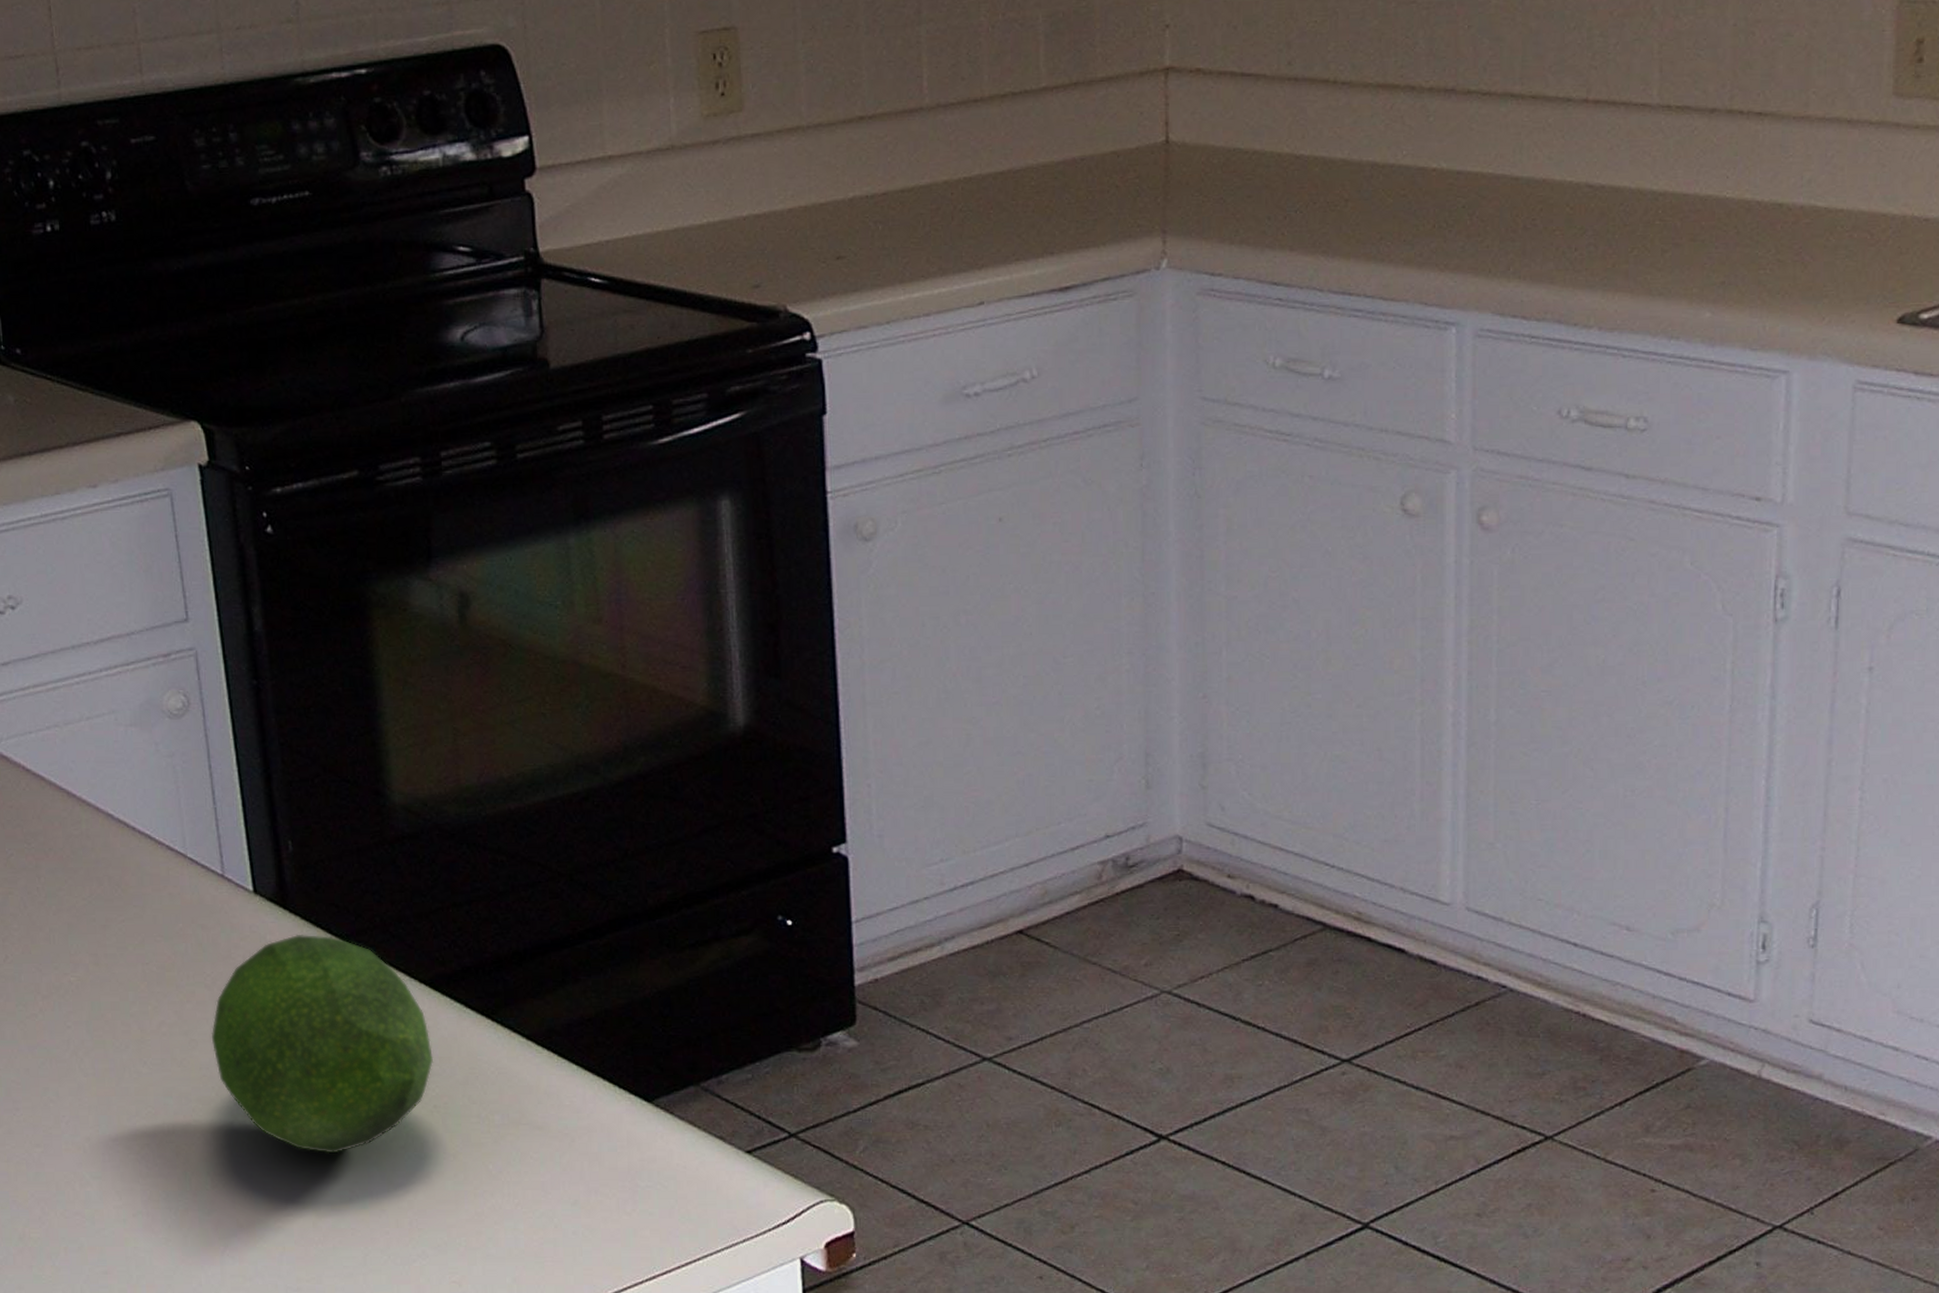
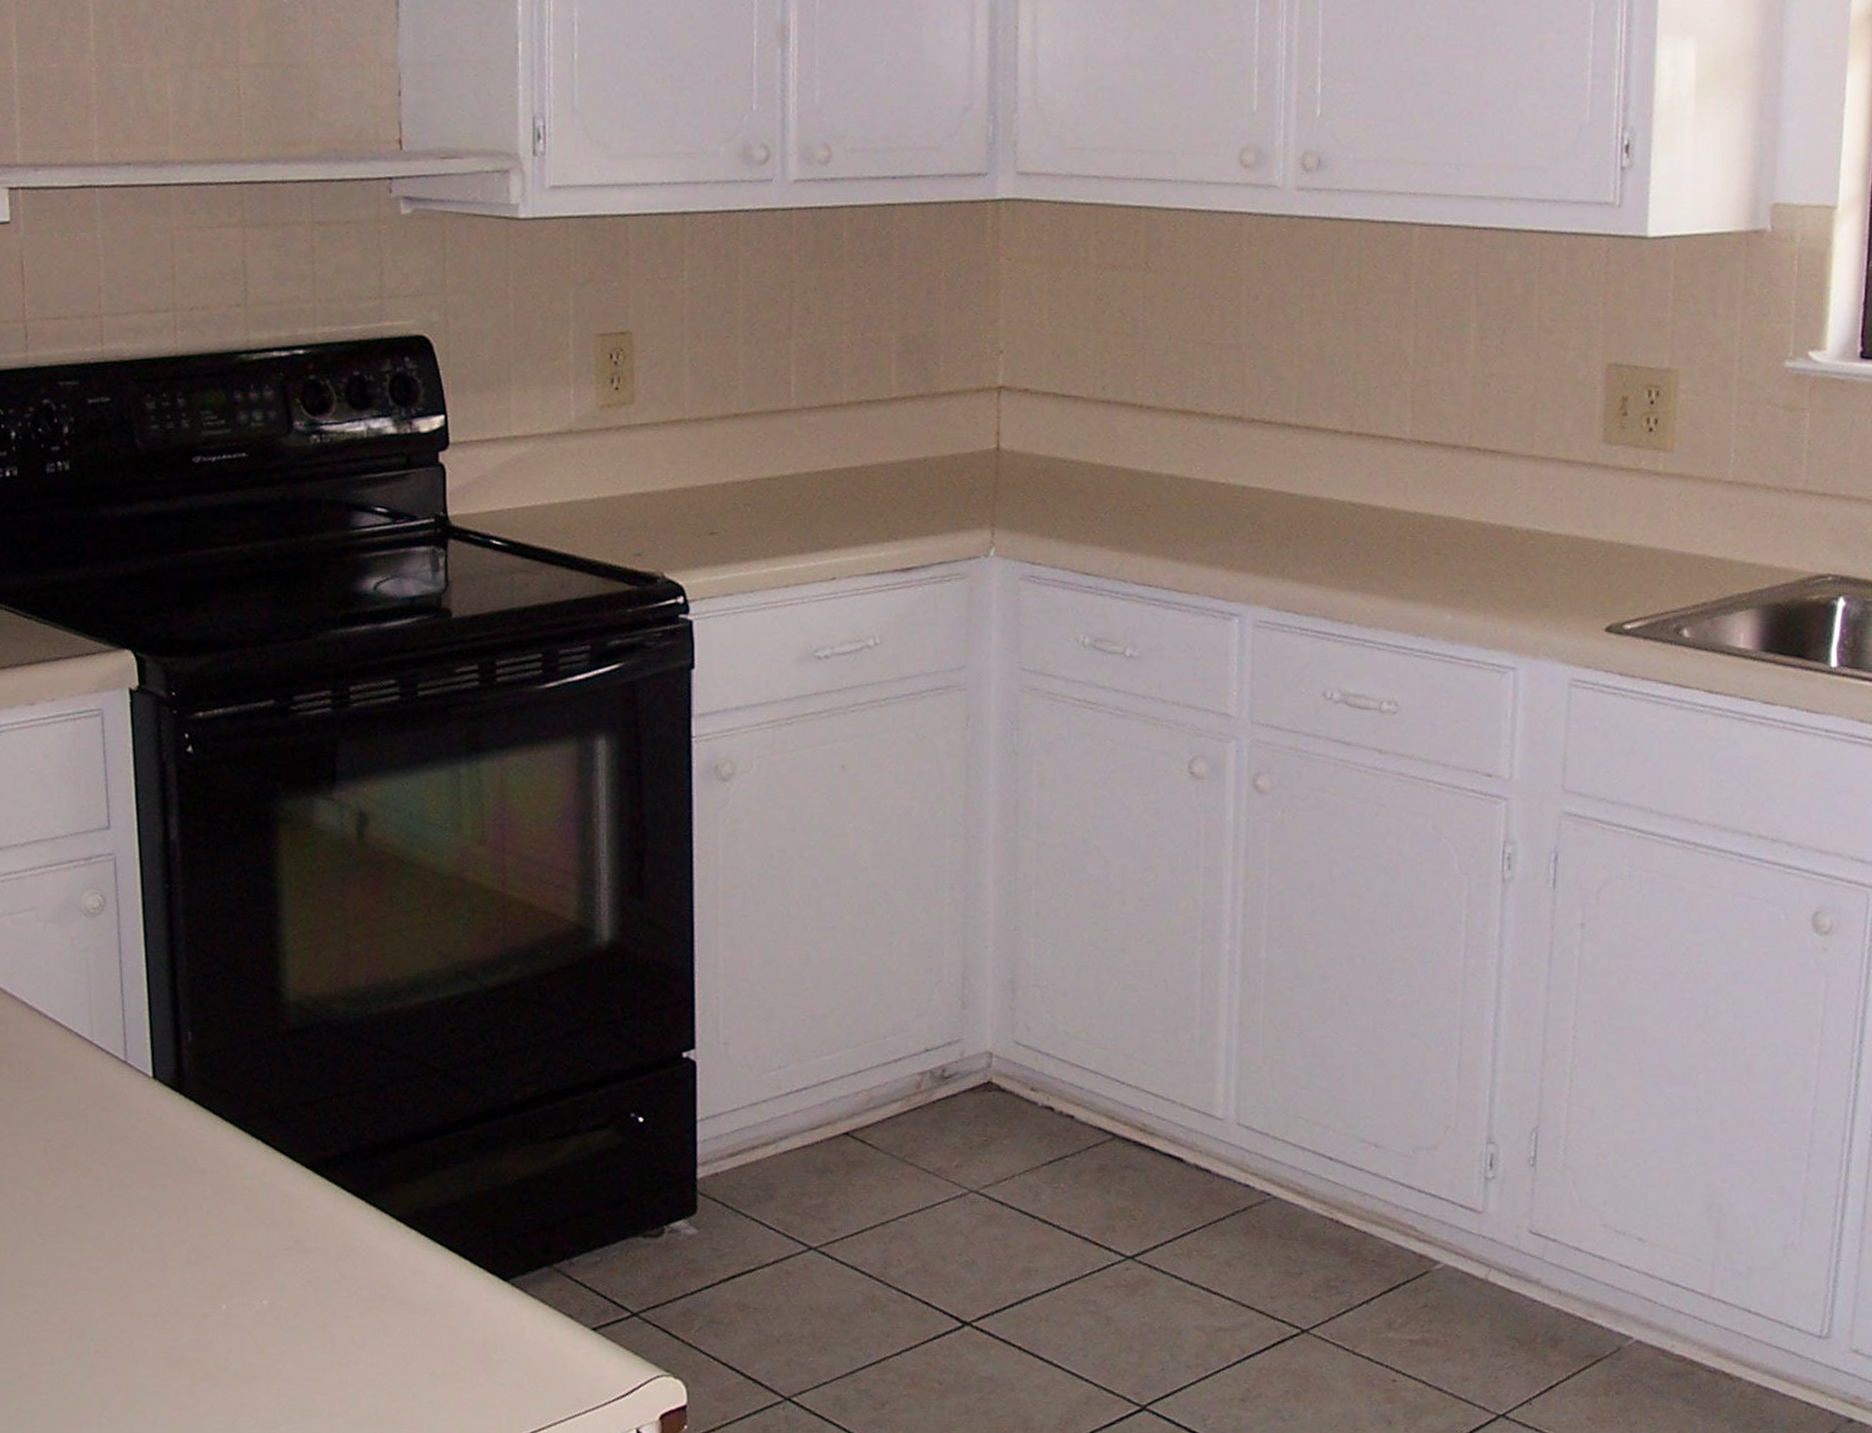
fruit: present [211,934,434,1154] -> none [104,1117,310,1323]

